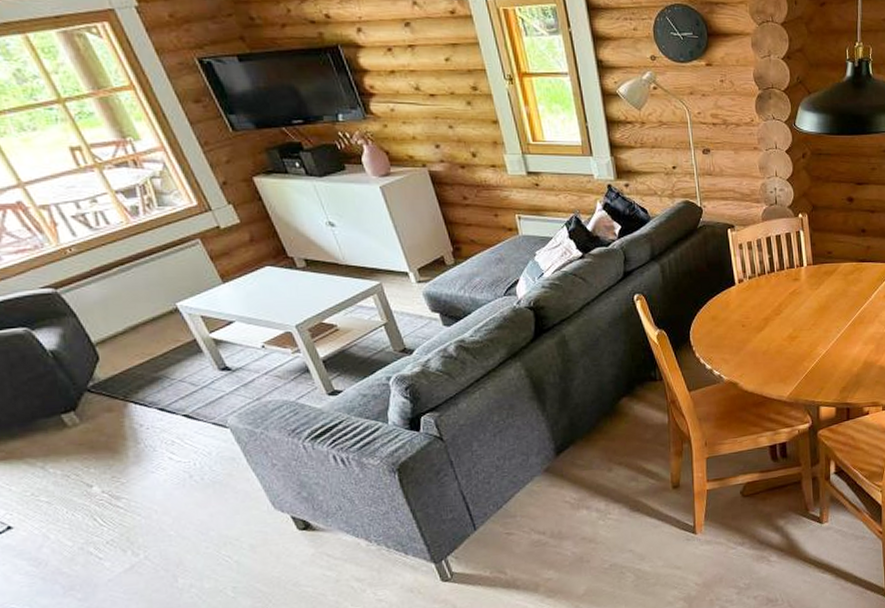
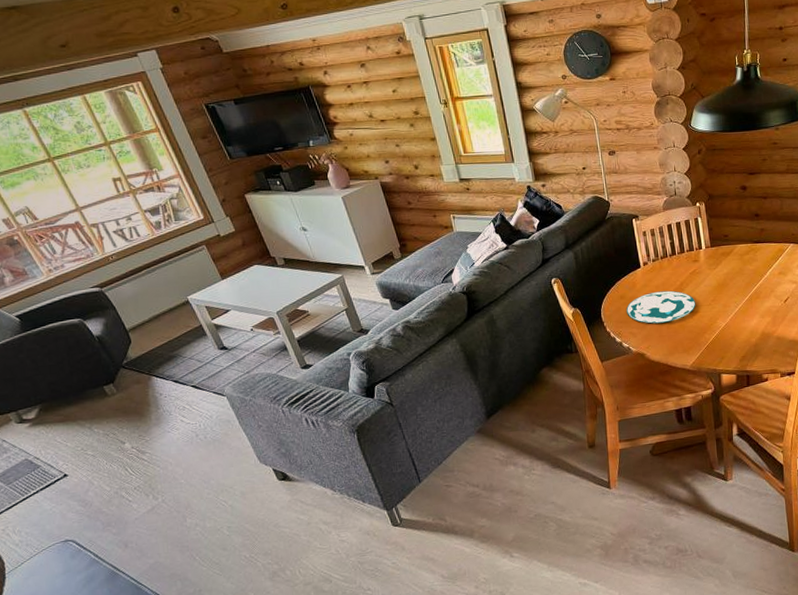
plate: none [718,312,795,349] -> present [626,290,696,324]

